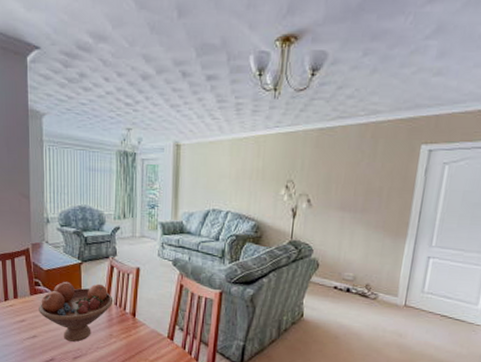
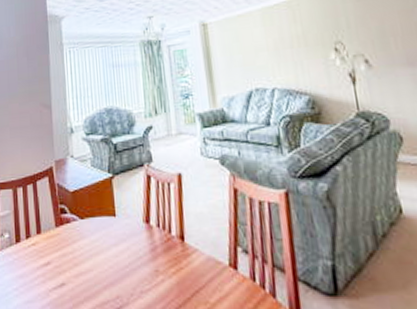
fruit bowl: present [39,281,114,342] -> none [66,201,155,286]

